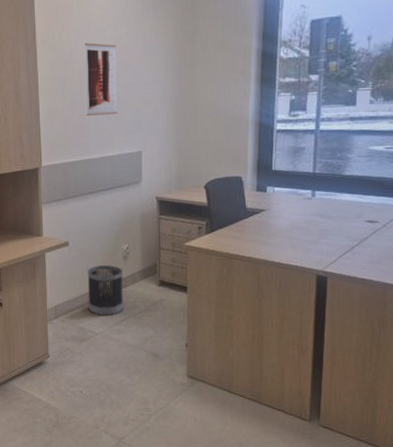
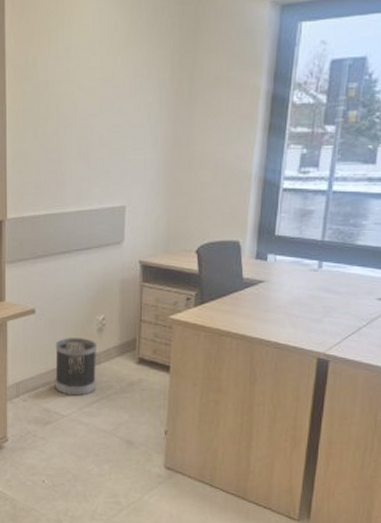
wall art: present [85,43,118,116] -> none [62,72,102,161]

